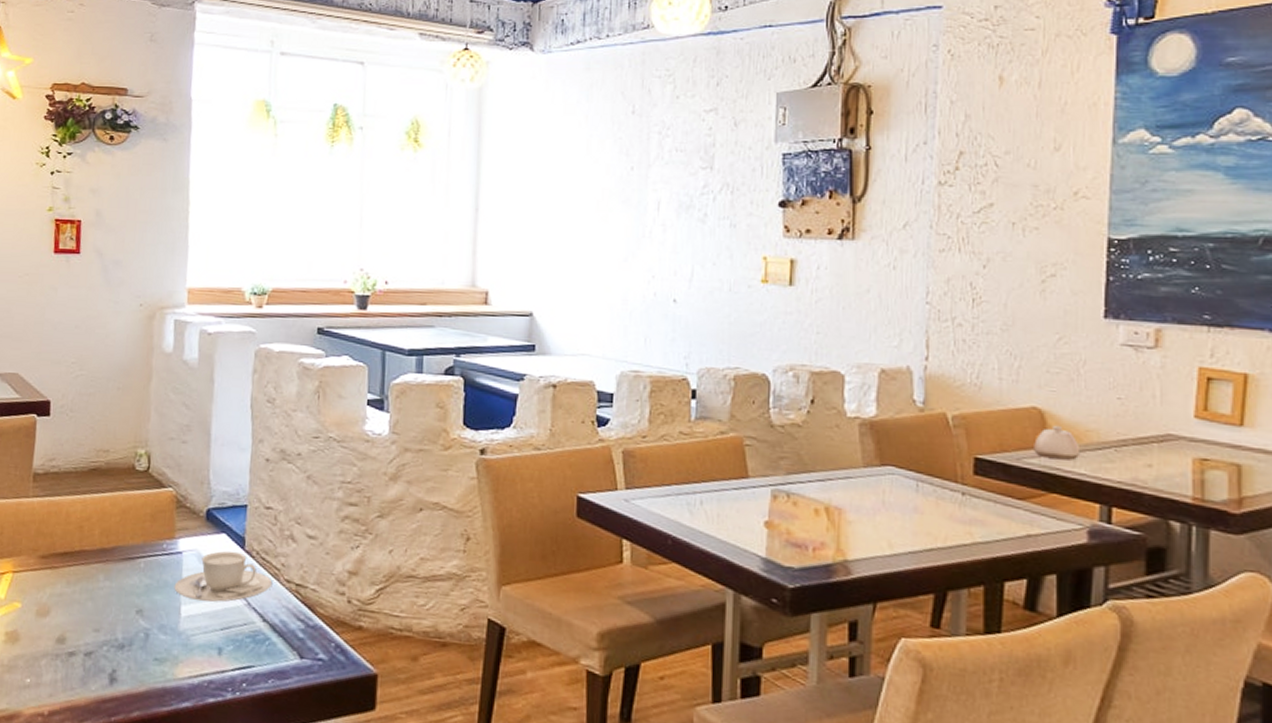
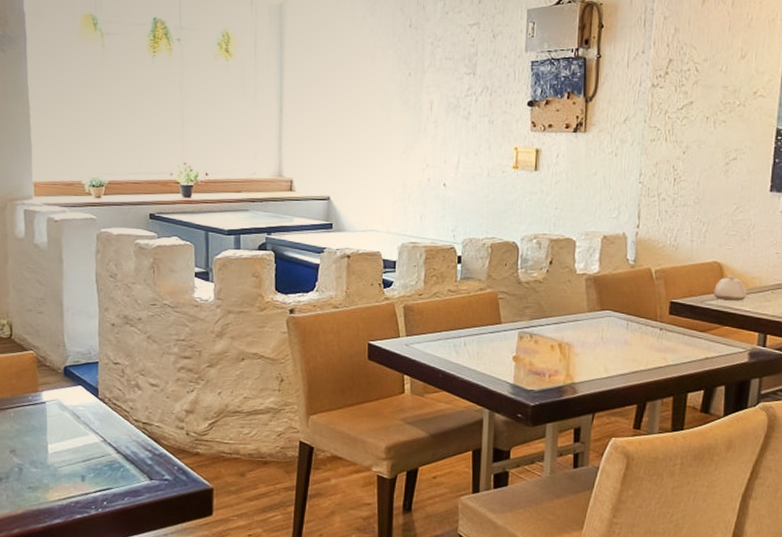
teacup: present [174,550,273,602] -> none [41,399,124,440]

